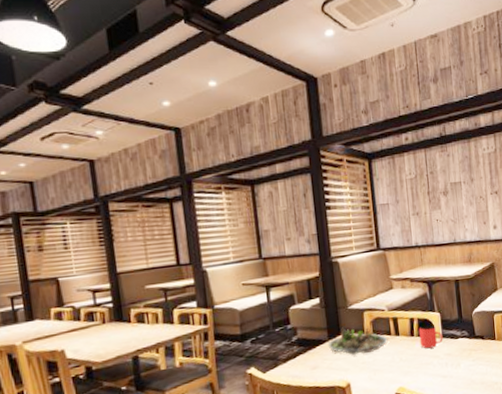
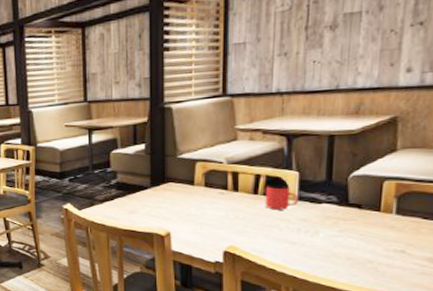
succulent planter: present [327,326,388,355] -> none [149,176,223,206]

